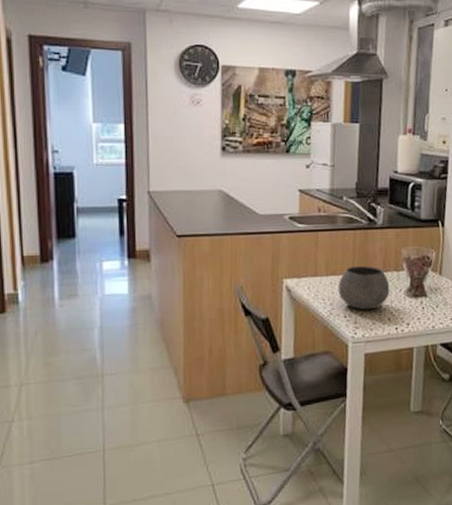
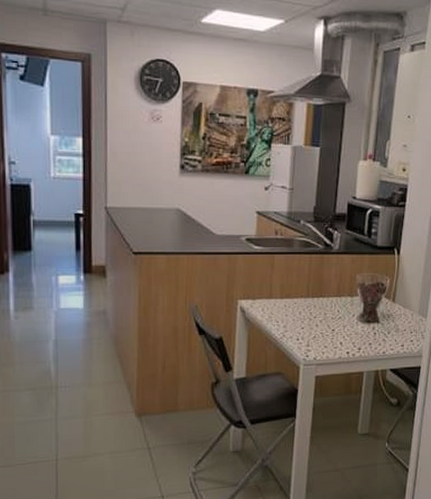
bowl: present [338,265,390,310] -> none [292,289,343,334]

